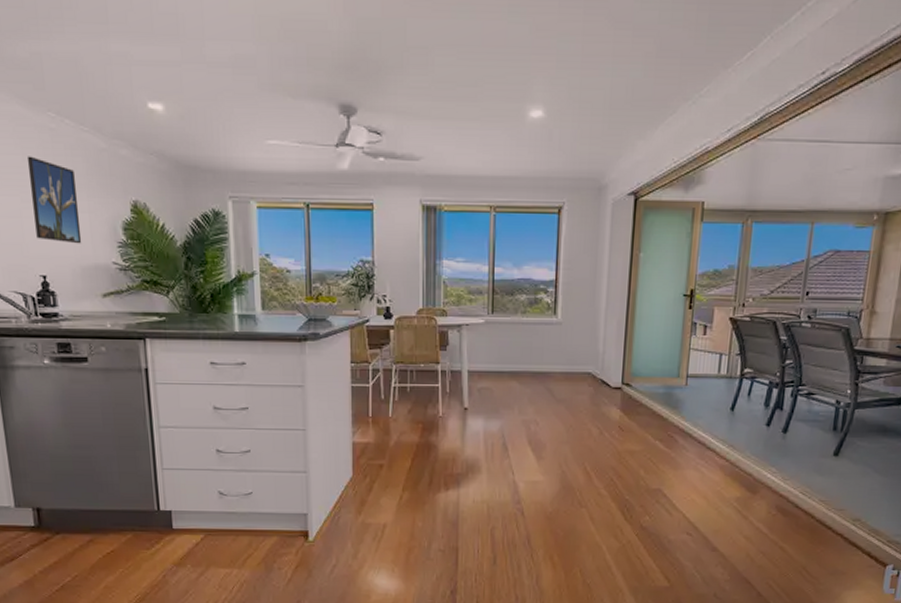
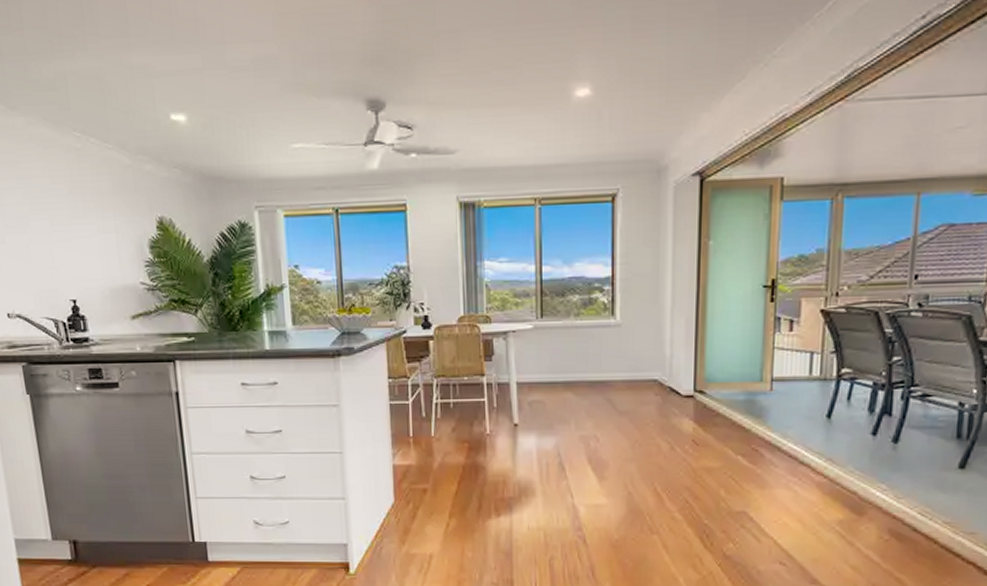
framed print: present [26,156,82,244] -> none [54,178,110,266]

